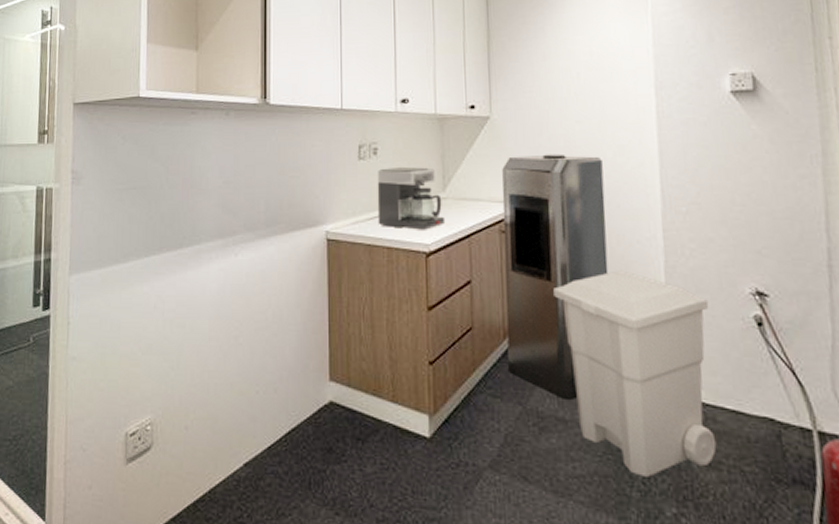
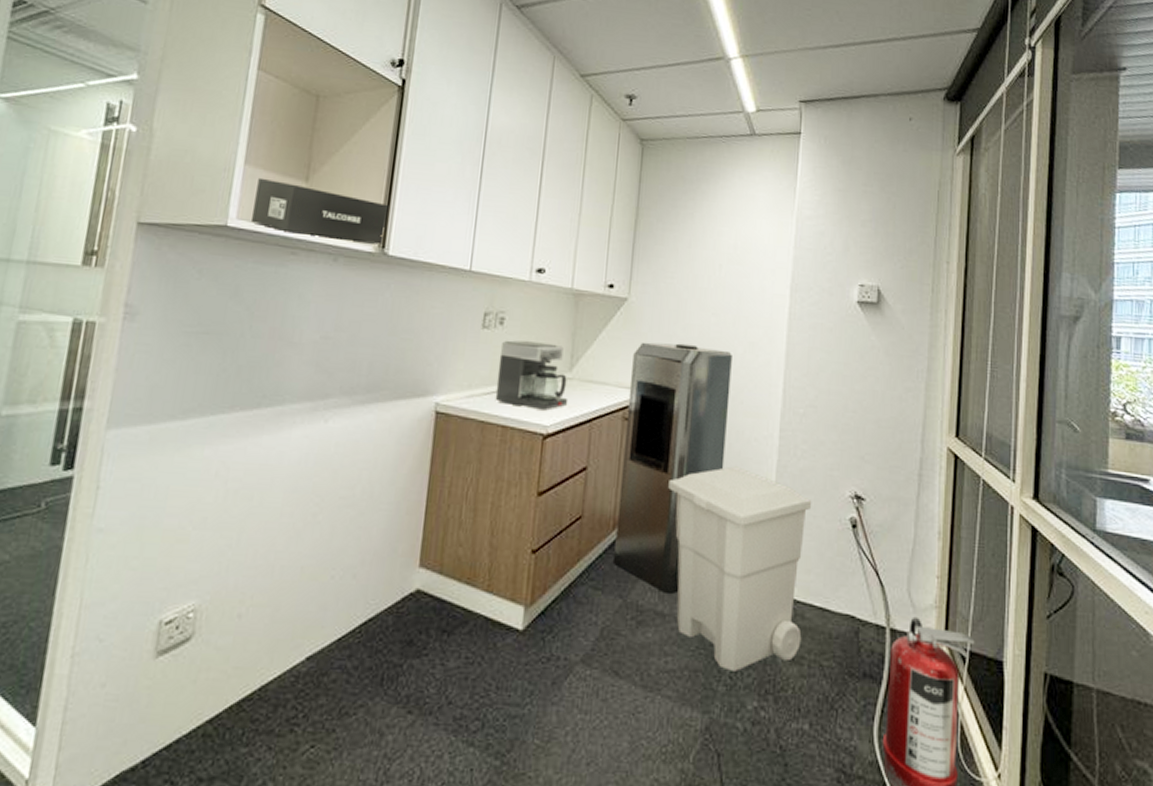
box: none [158,52,266,96] -> present [251,177,389,245]

